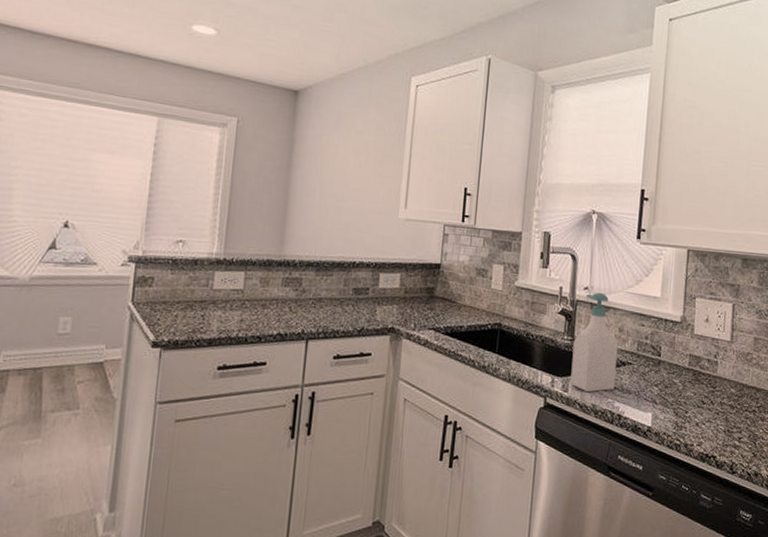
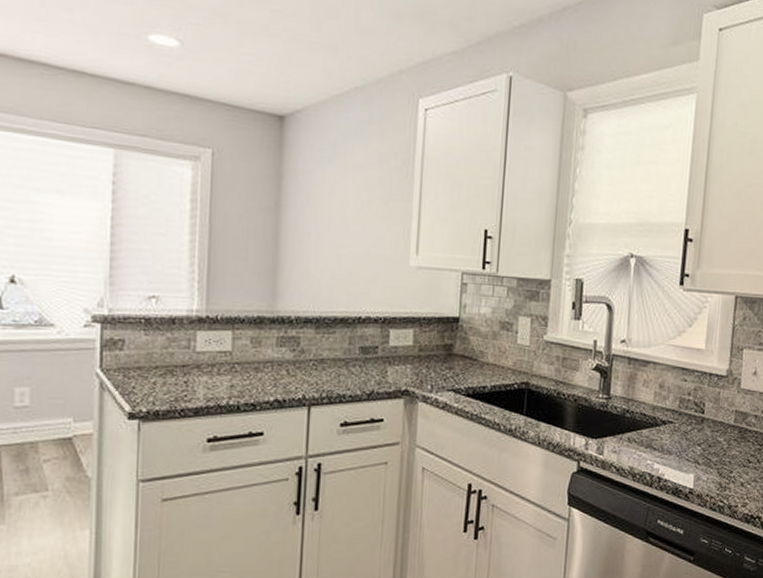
soap bottle: present [570,292,619,393] -> none [606,345,659,455]

